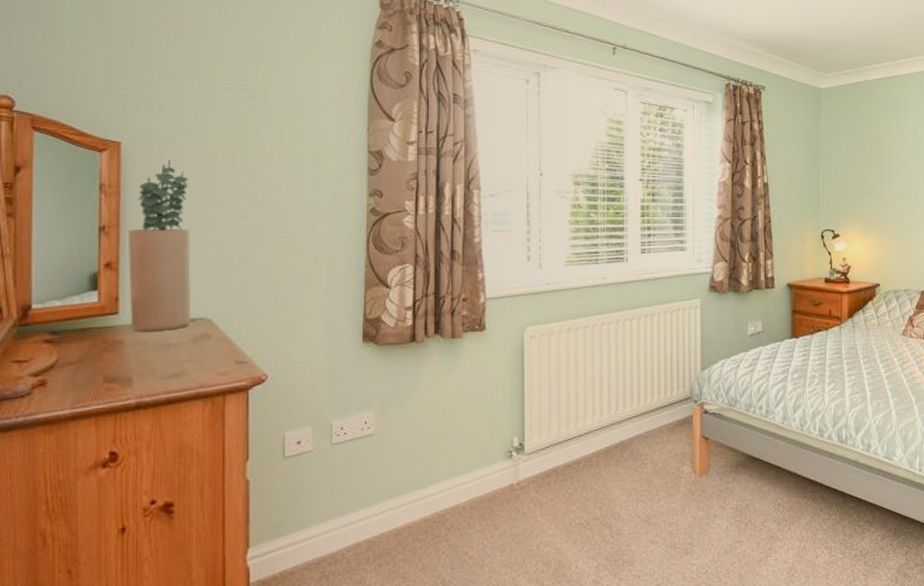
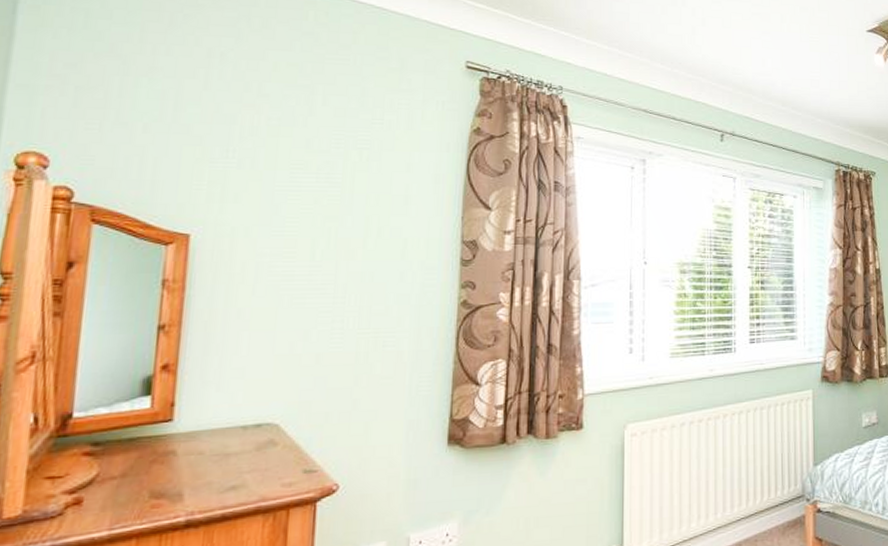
vase: present [127,160,192,331] -> none [186,252,263,440]

